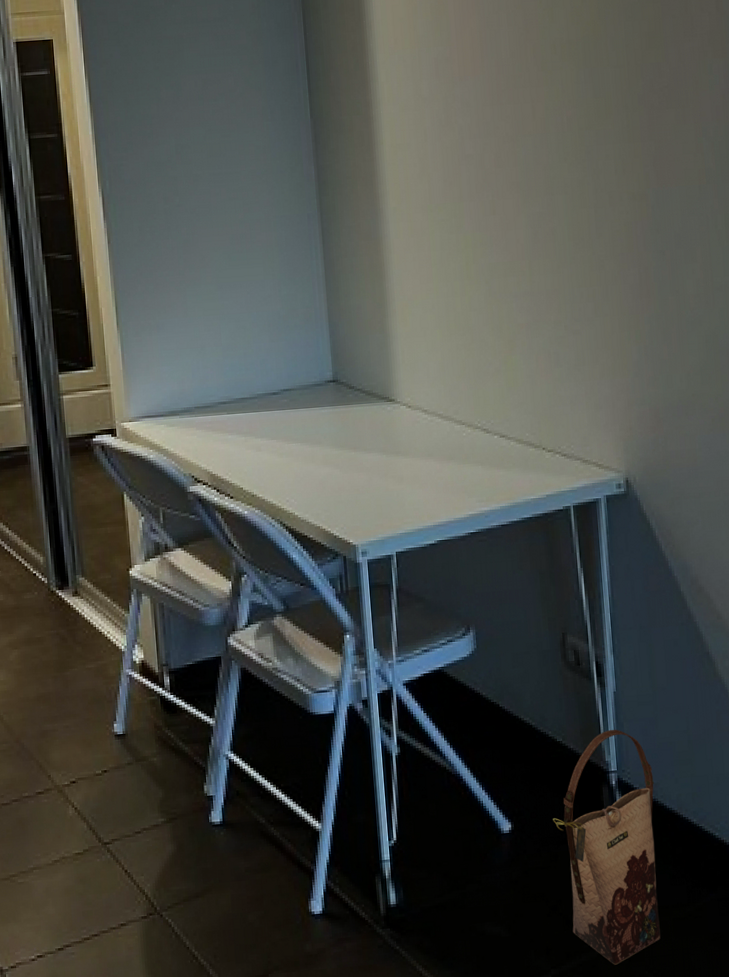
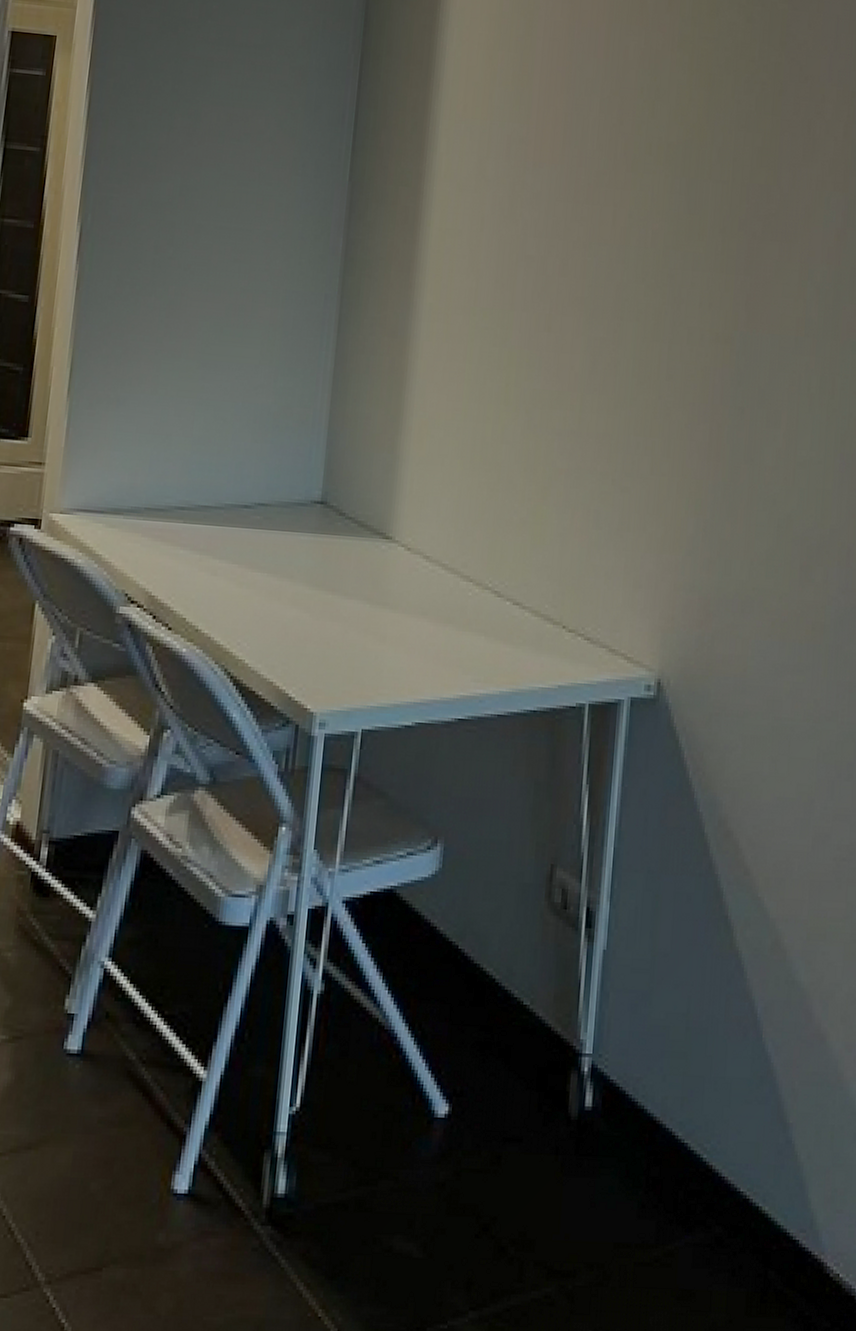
handbag: present [553,729,661,965] -> none [502,998,637,1316]

